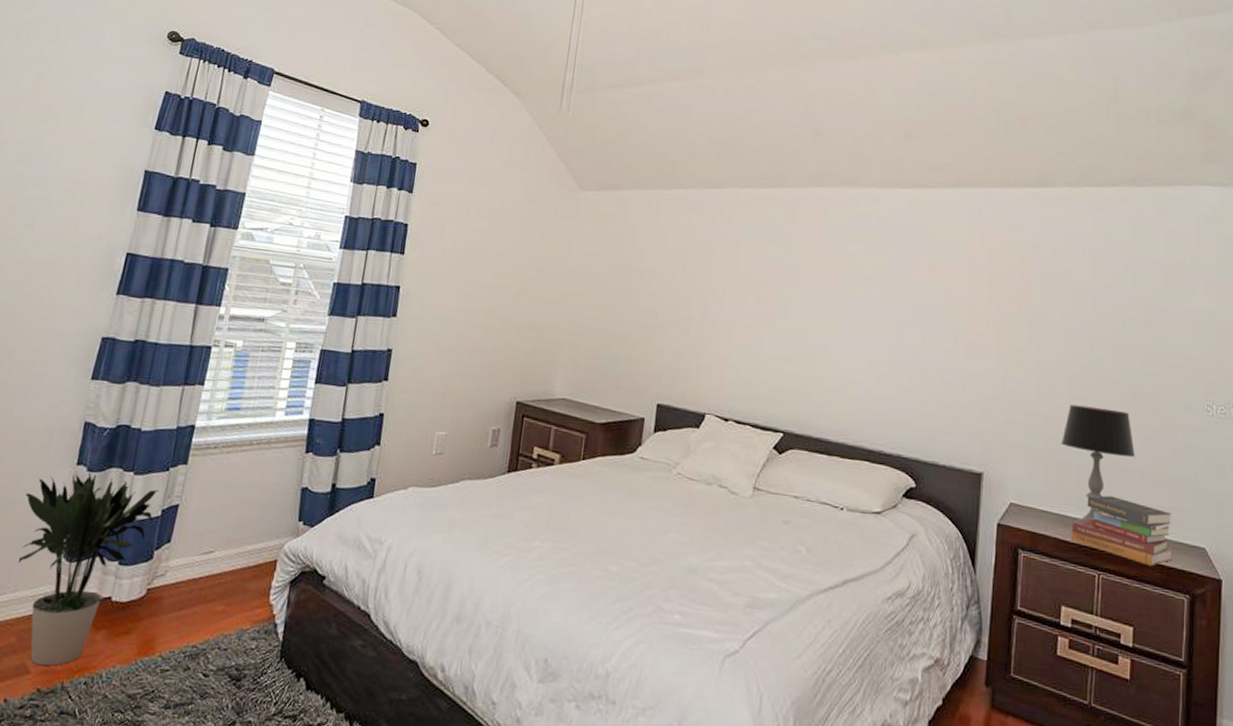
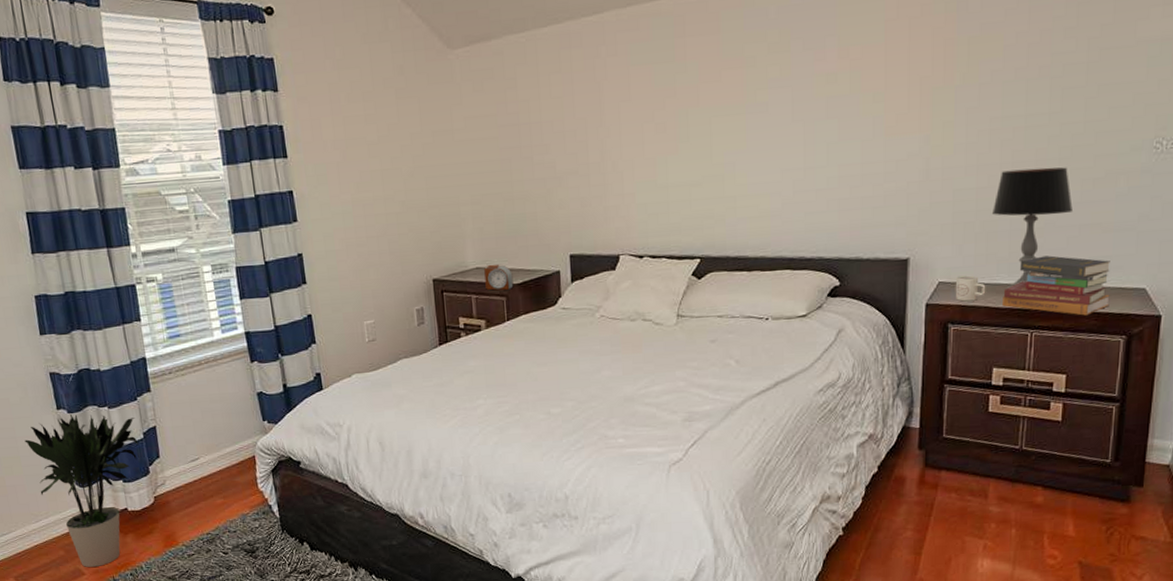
alarm clock: none [567,398,598,428] -> present [484,264,514,291]
mug: none [1025,500,1055,529] -> present [955,275,986,302]

